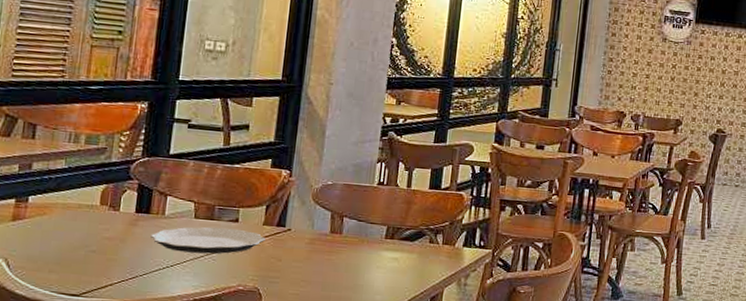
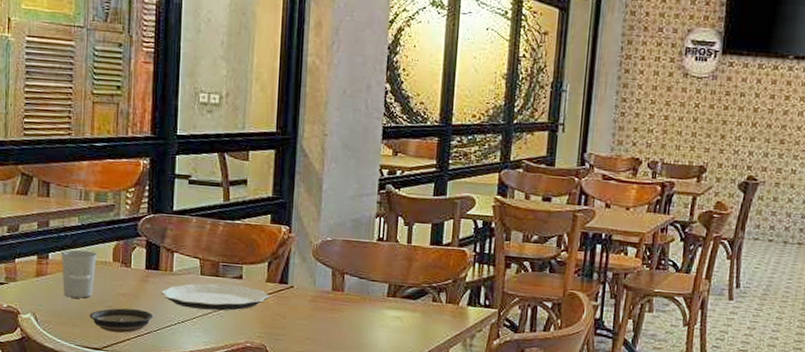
cup: none [41,193,84,243] -> present [61,250,97,299]
saucer: none [69,252,141,278] -> present [89,308,154,333]

